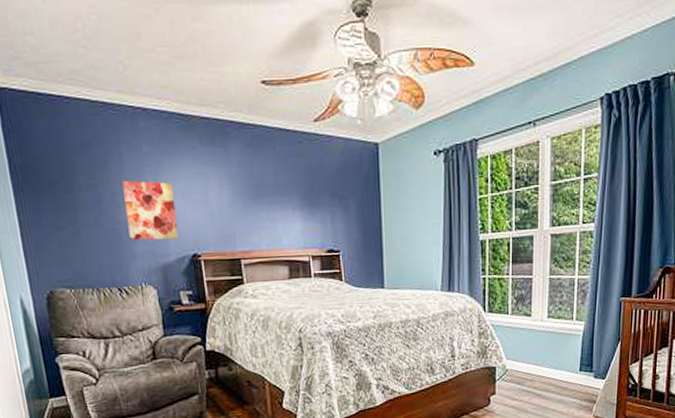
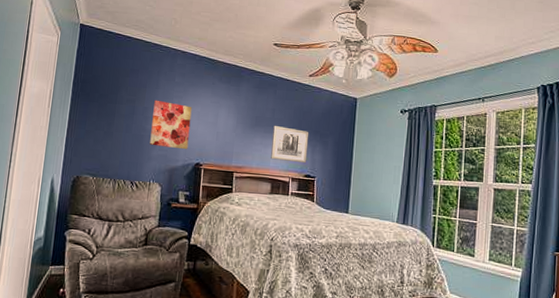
wall art: none [279,193,327,237] -> present [271,126,309,164]

